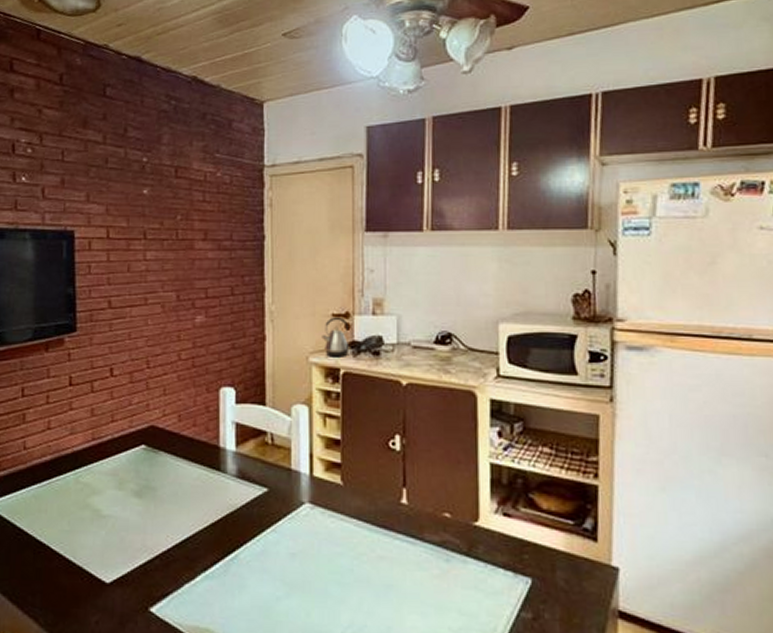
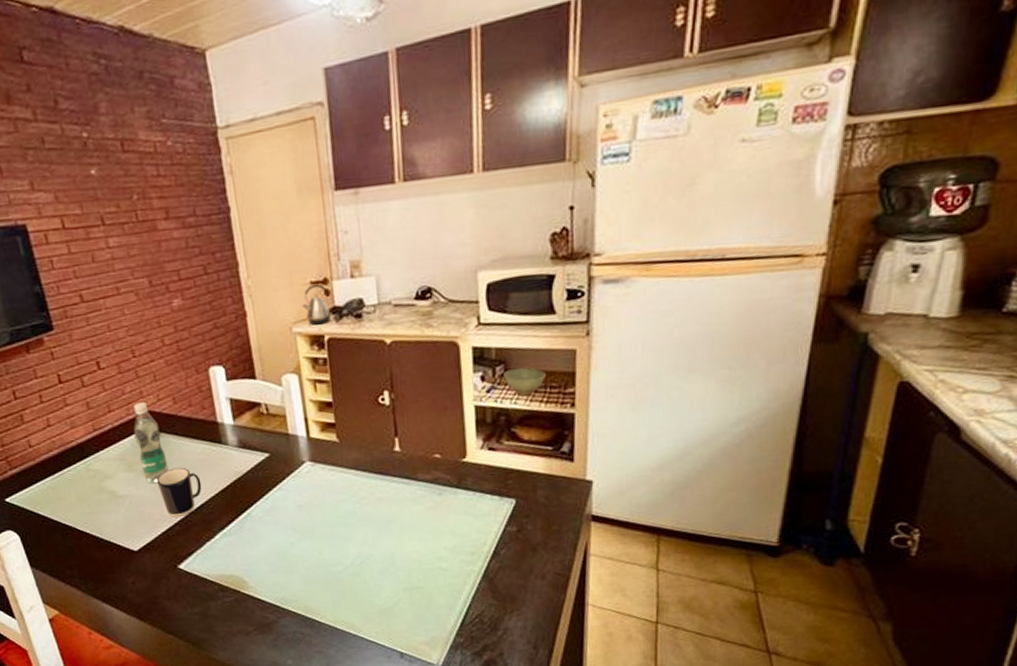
bottle: none [132,415,161,507] -> present [133,401,169,484]
mug: none [145,491,192,549] -> present [156,467,202,517]
bowl: none [522,428,567,459] -> present [503,368,546,396]

